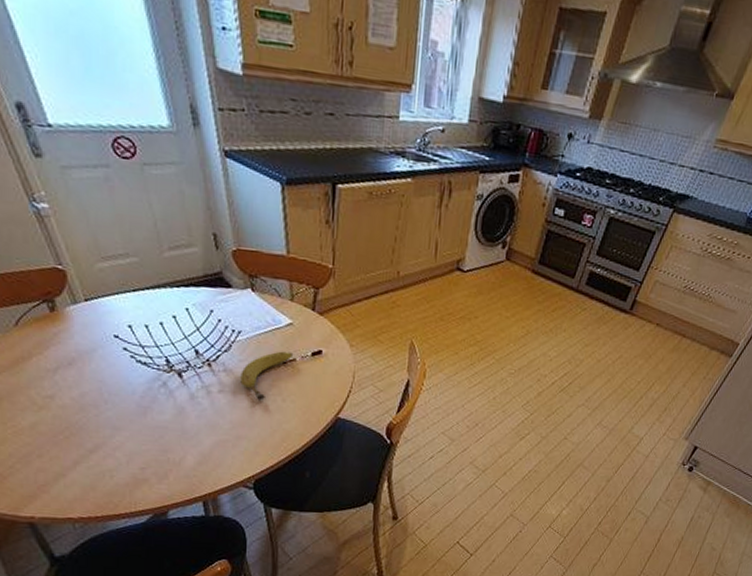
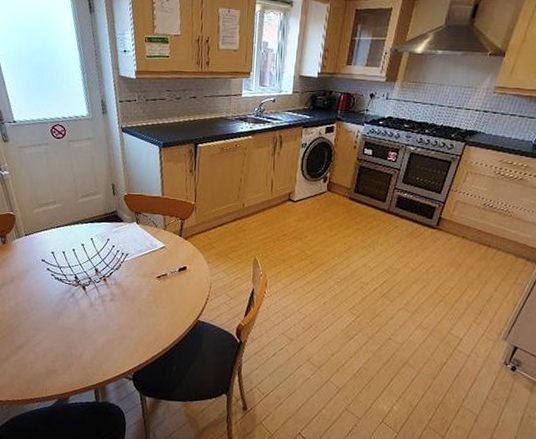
fruit: present [240,351,292,401] -> none [126,268,165,307]

